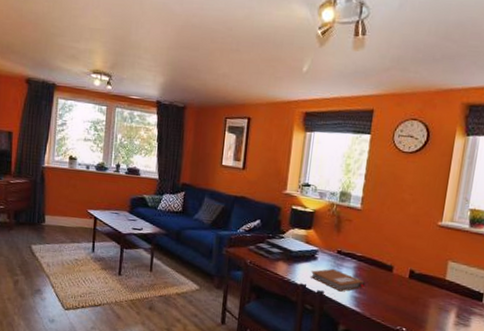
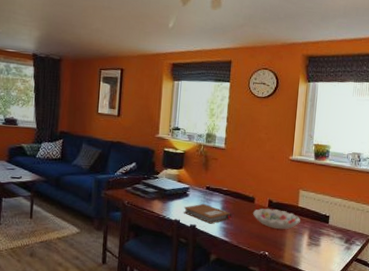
decorative bowl: none [390,279,448,305] -> present [253,208,301,229]

